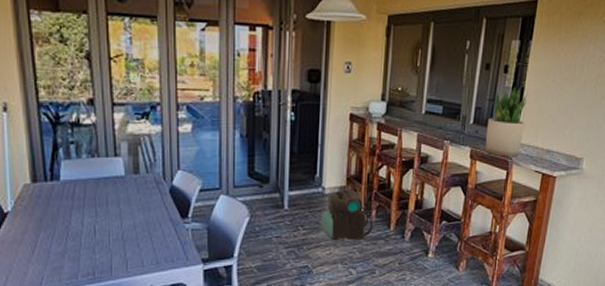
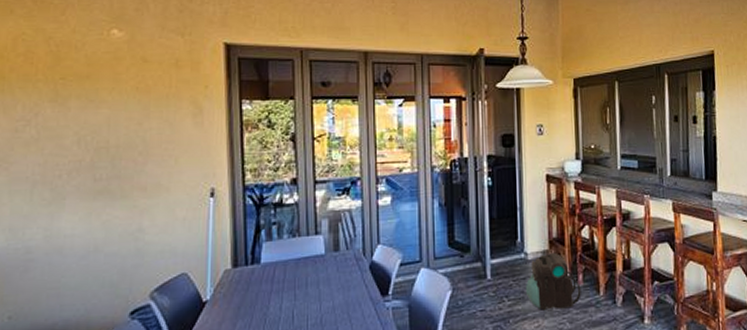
planter: present [485,86,528,157] -> none [685,135,724,208]

